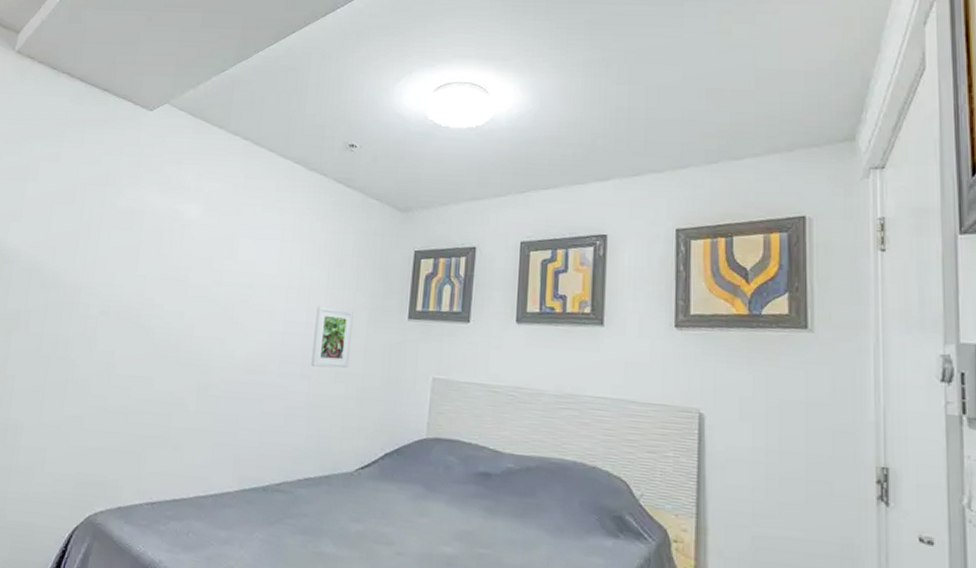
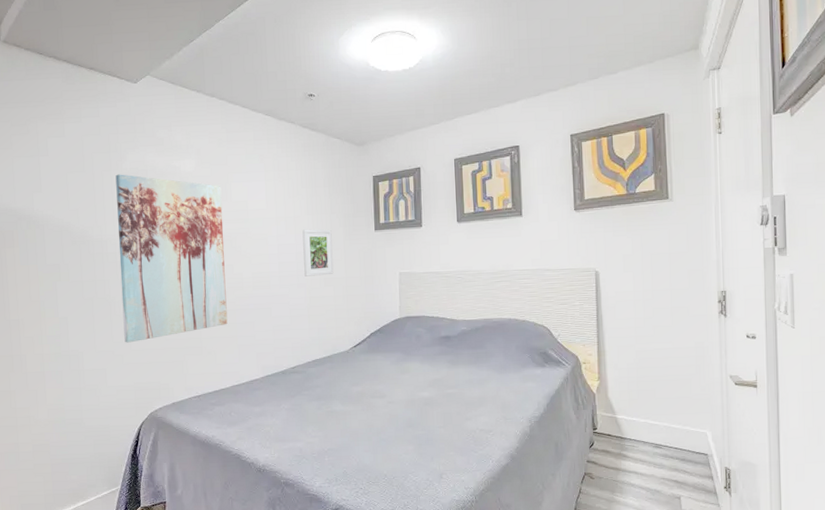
wall art: none [76,212,228,420] -> present [115,174,228,343]

